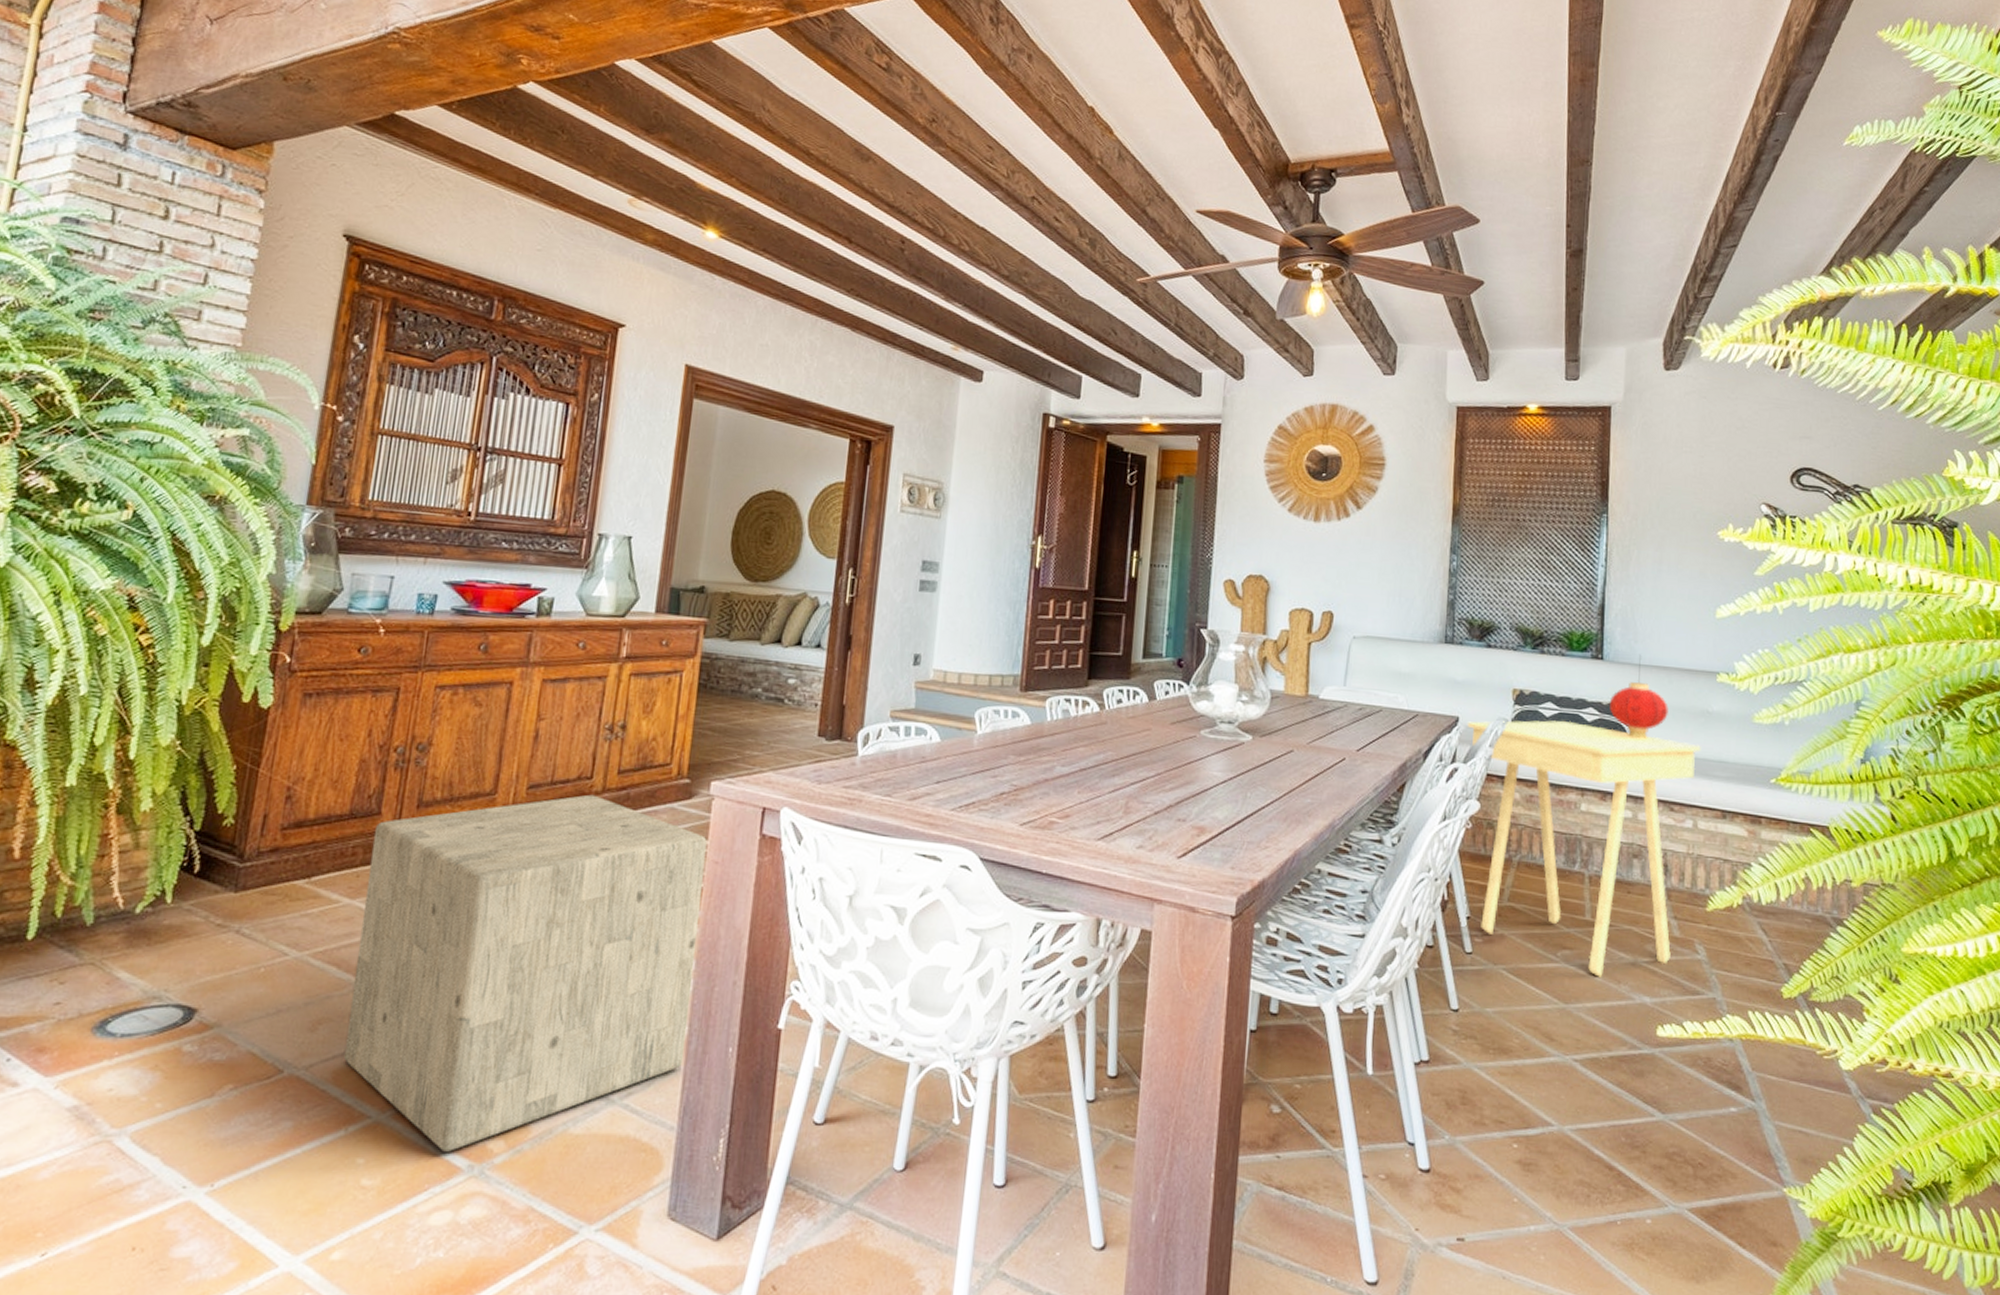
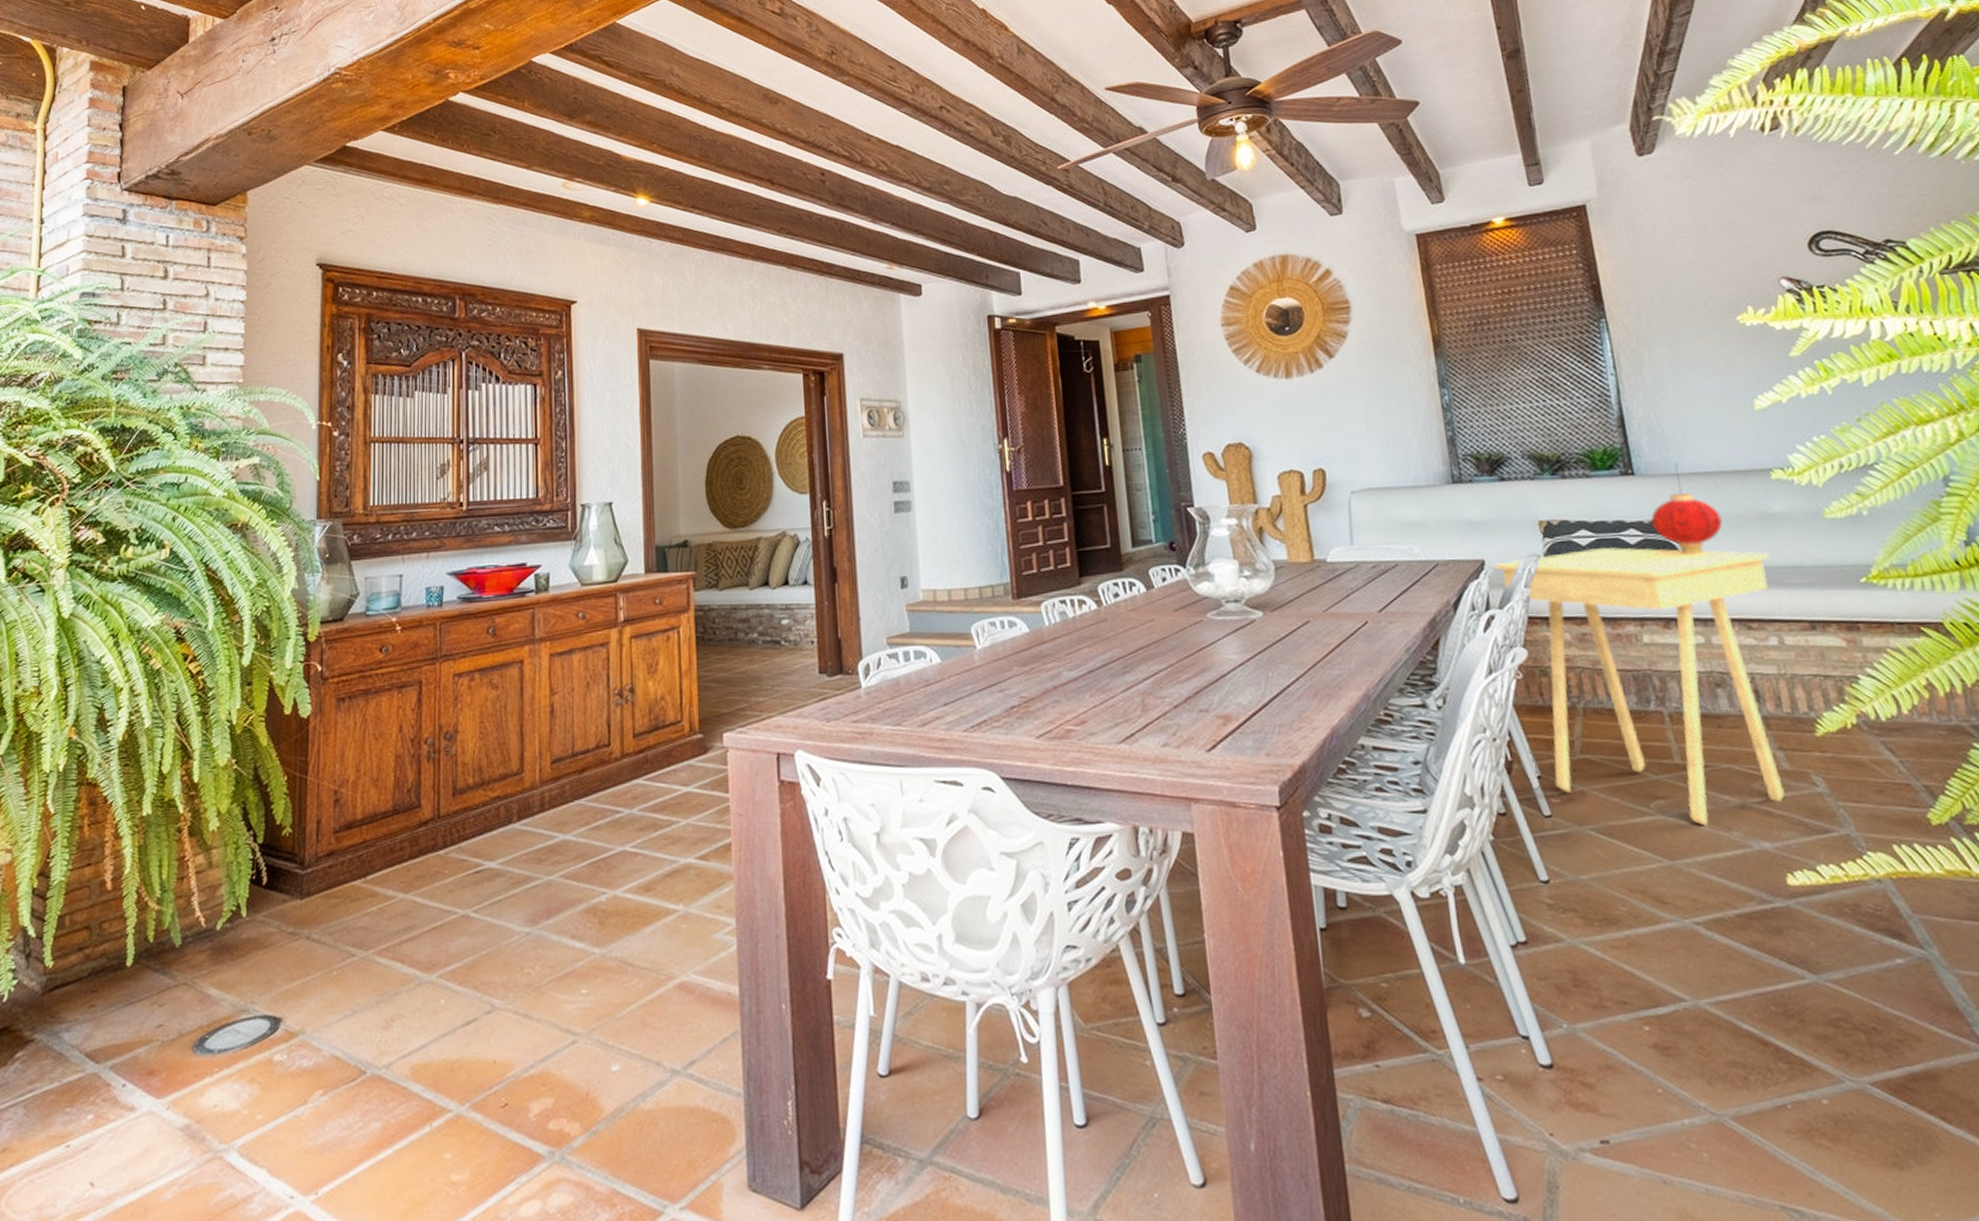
stool: present [343,794,707,1152] -> none [417,761,740,1139]

